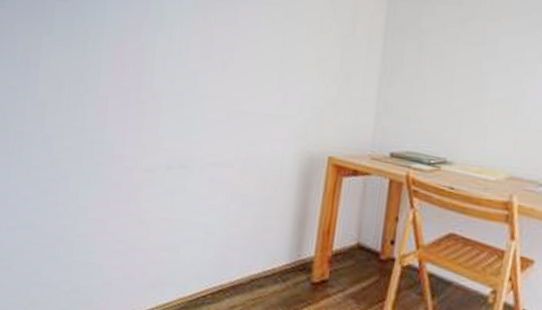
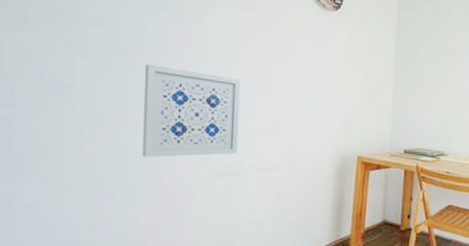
wall art: none [95,41,198,145] -> present [142,64,241,158]

